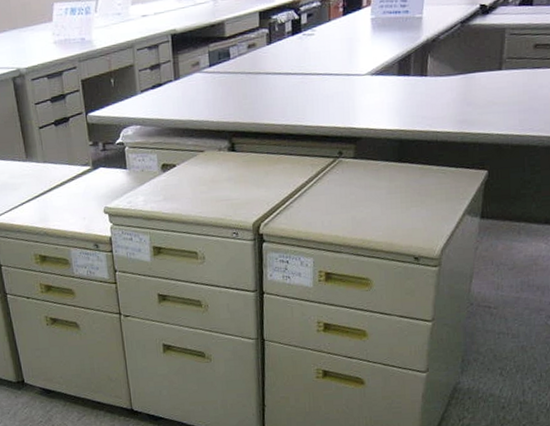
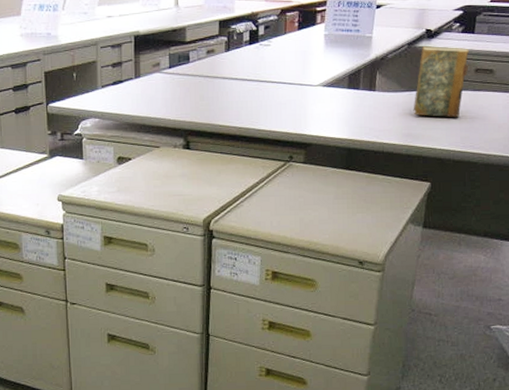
hardback book: none [467,22,527,100] -> present [413,46,469,117]

